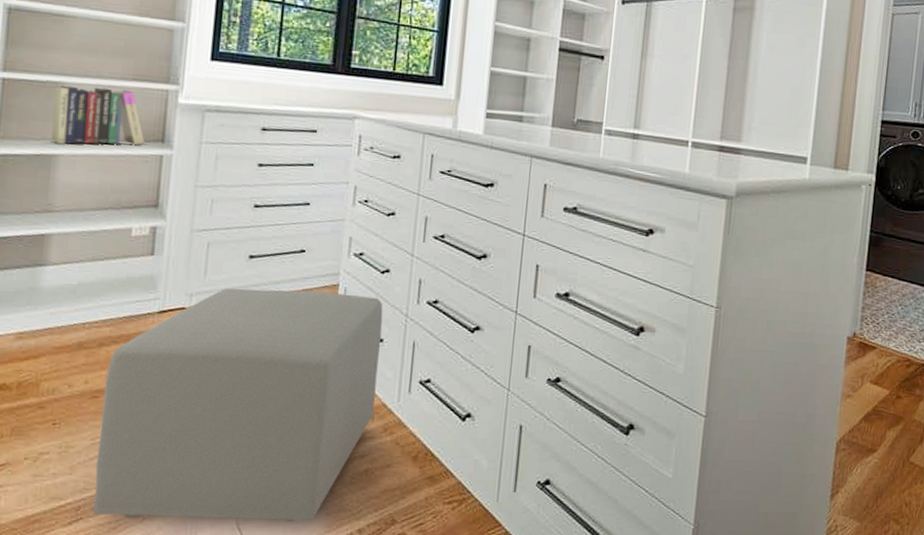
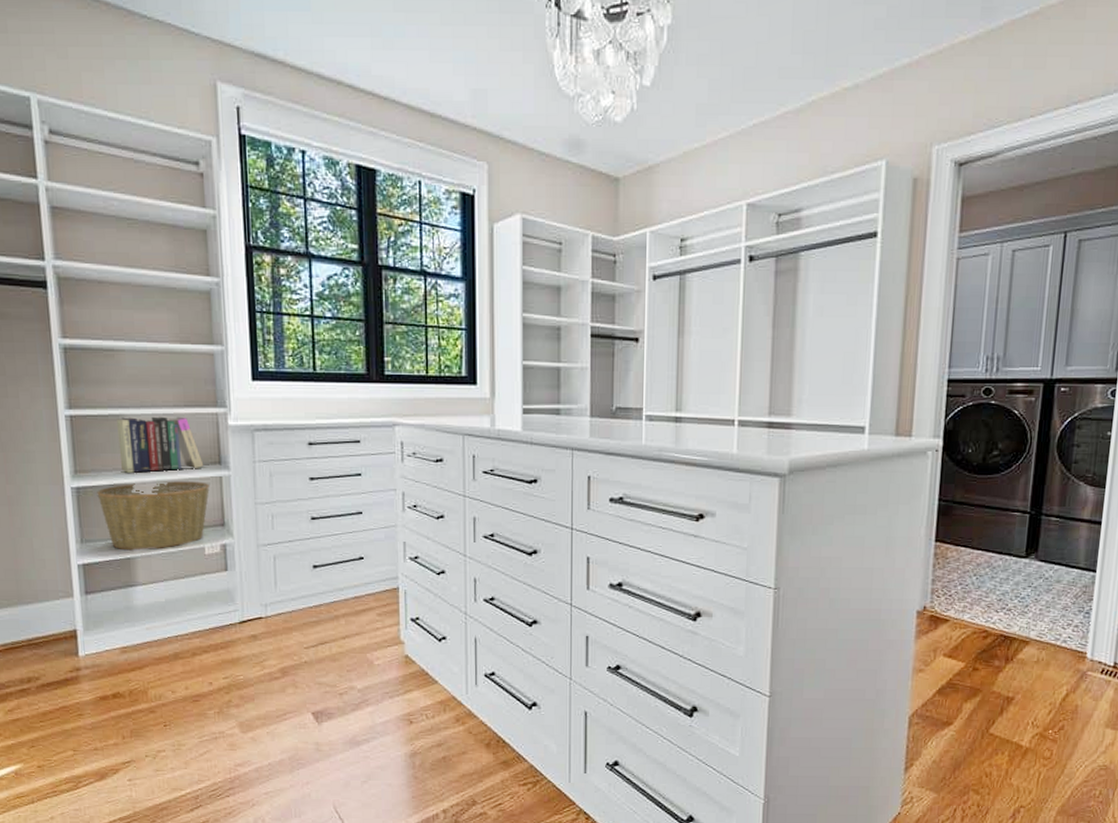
basket: none [18,155,148,227] -> present [97,481,210,551]
ottoman: present [92,288,383,522] -> none [202,595,445,806]

